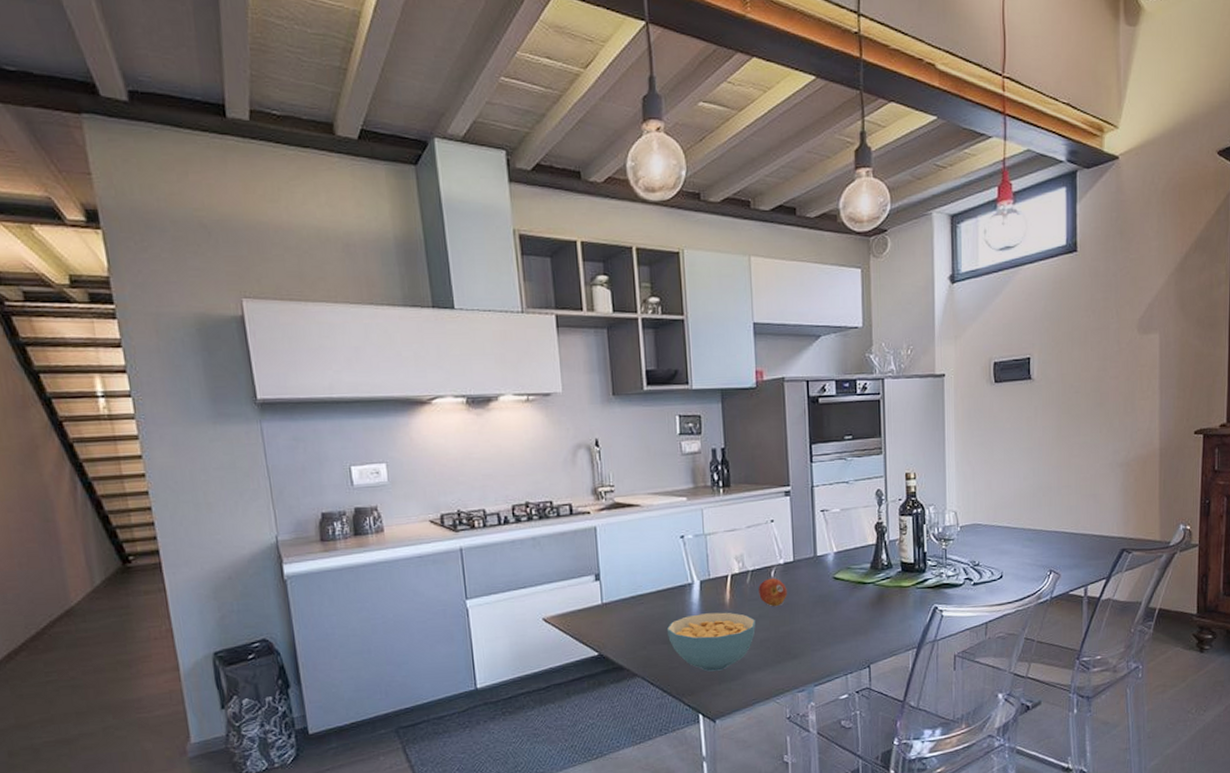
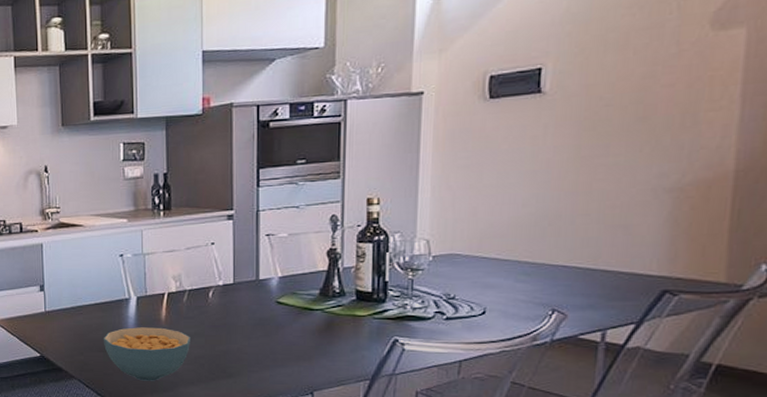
fruit: present [759,578,787,606] -> none [195,298,225,325]

